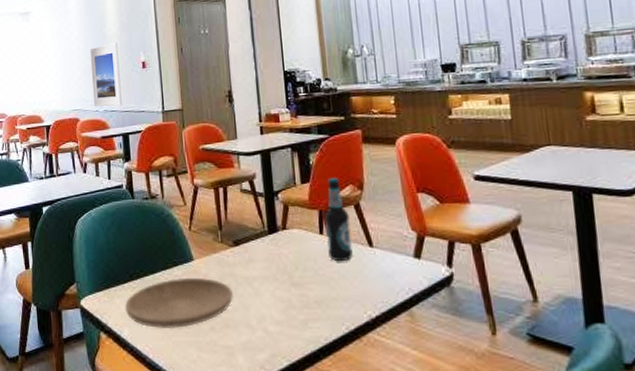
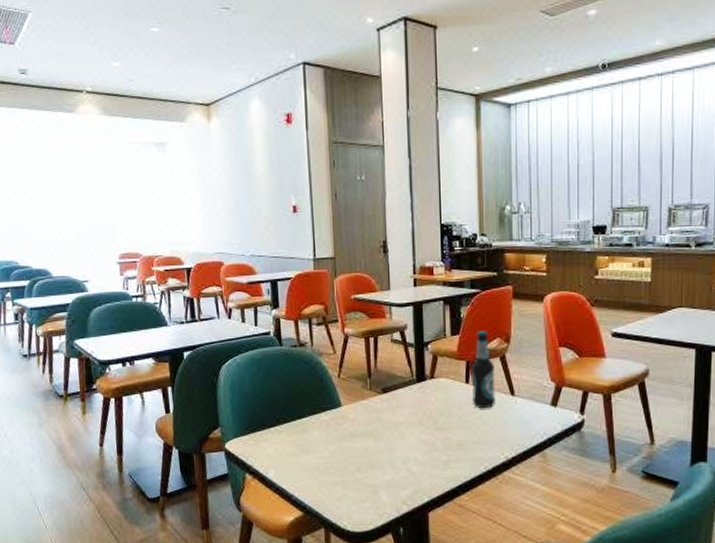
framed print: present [89,43,122,107] -> none [235,184,271,251]
plate: present [124,278,234,329] -> none [270,423,381,470]

